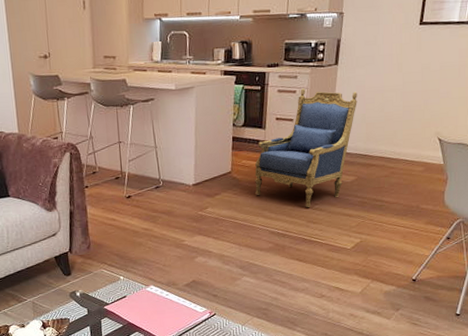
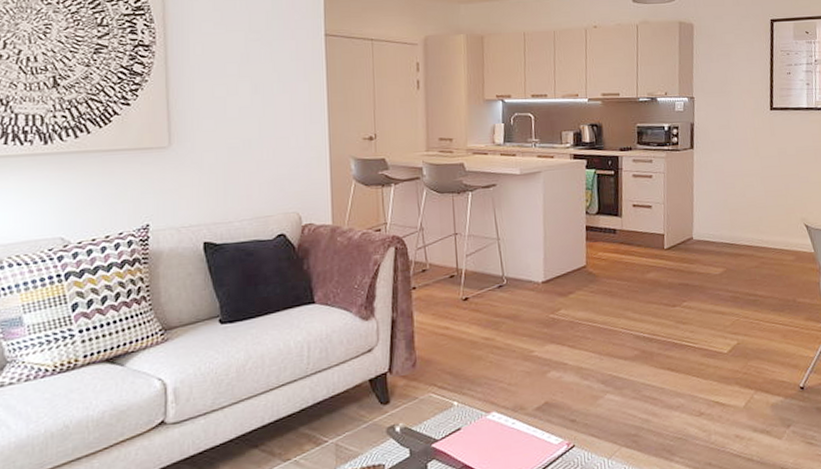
armchair: present [255,88,357,208] -> none [613,173,718,306]

